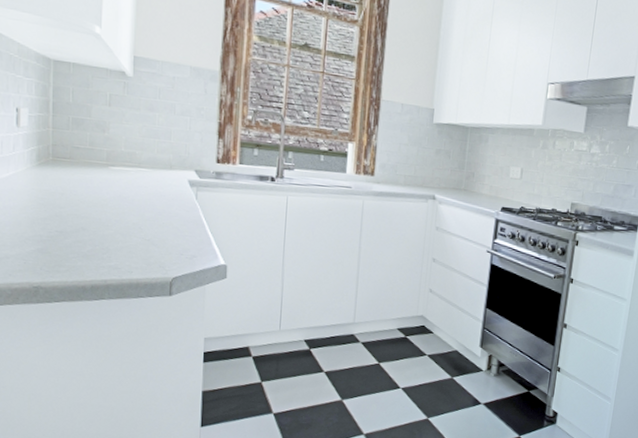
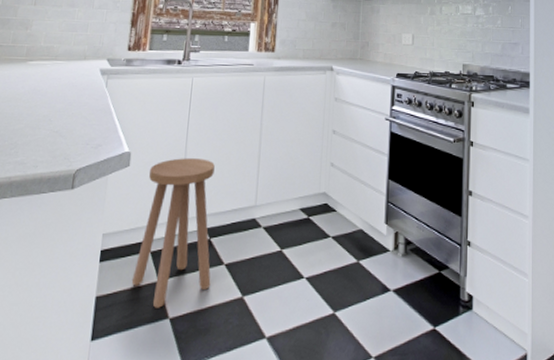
stool: none [235,274,313,404] -> present [131,158,215,308]

